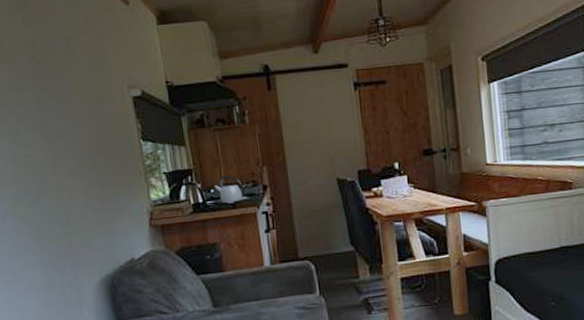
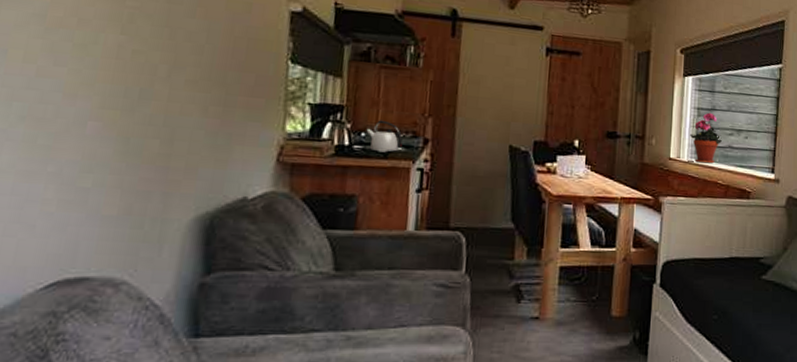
potted plant: none [503,113,536,164] -> present [690,112,722,164]

